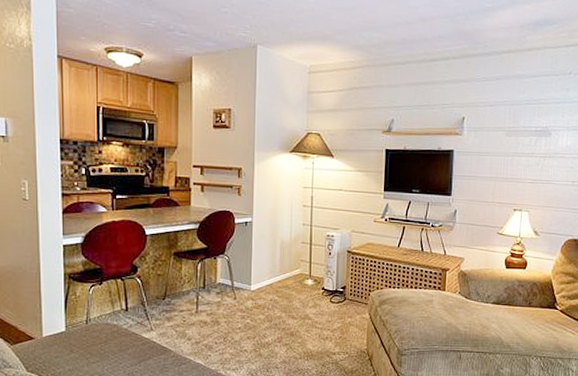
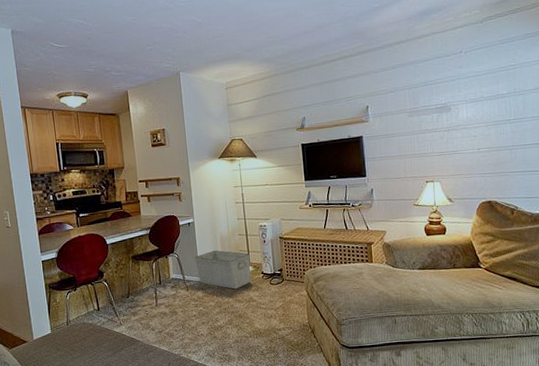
storage bin: none [248,256,313,304] -> present [195,250,251,290]

